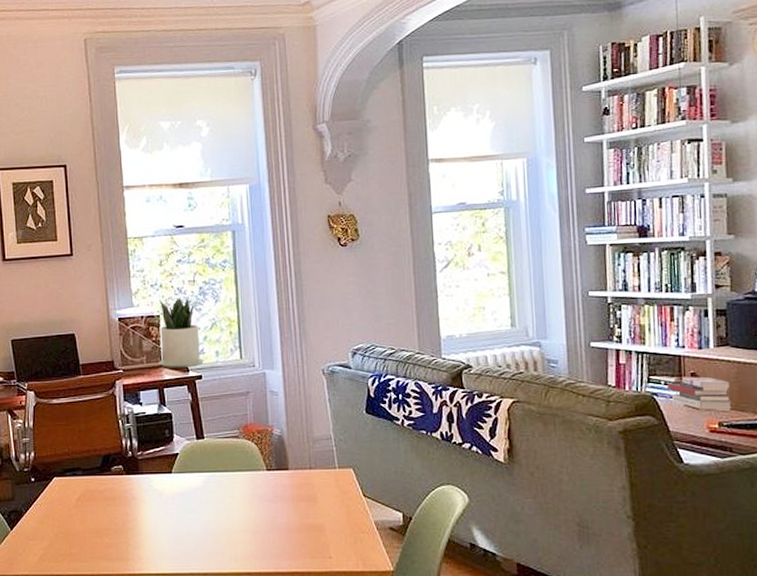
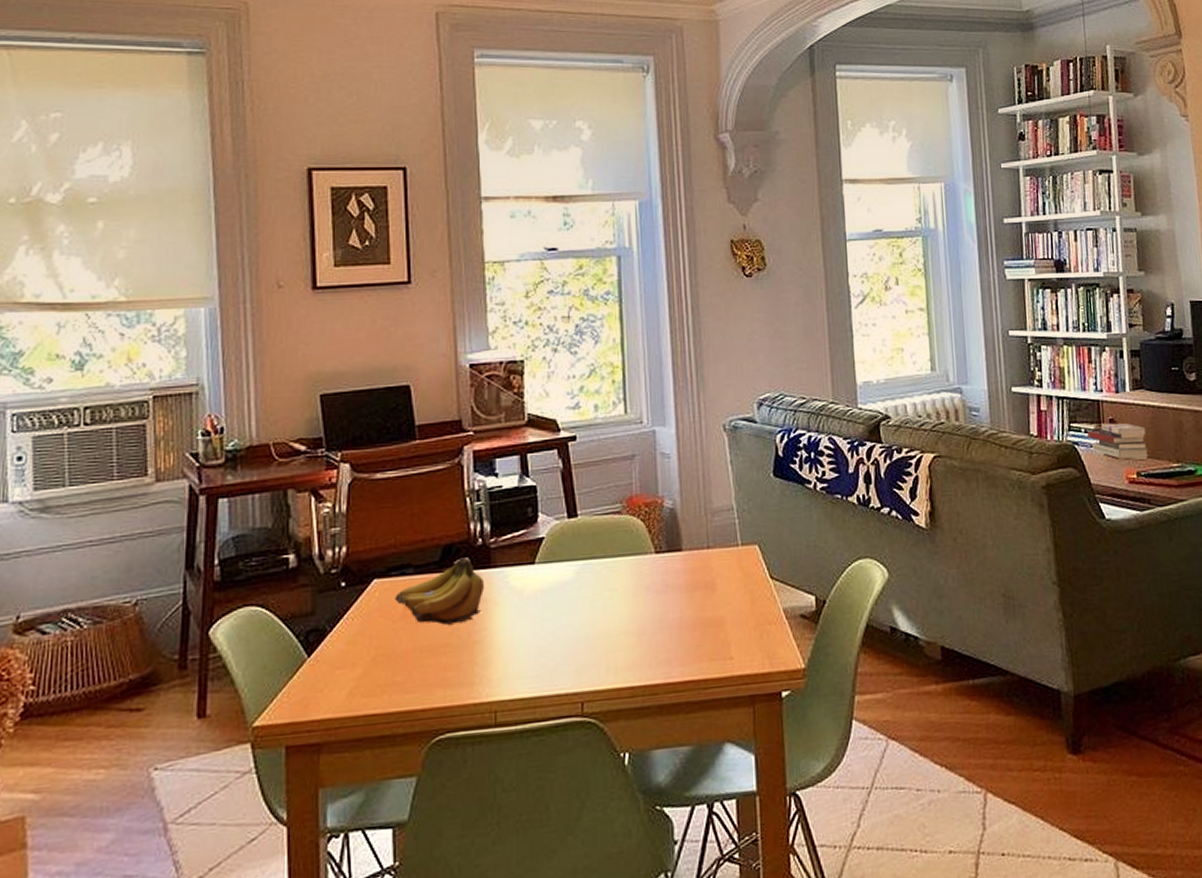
fruit: none [69,465,135,514] -> present [394,557,485,625]
planter: present [158,297,204,369] -> none [520,337,579,429]

